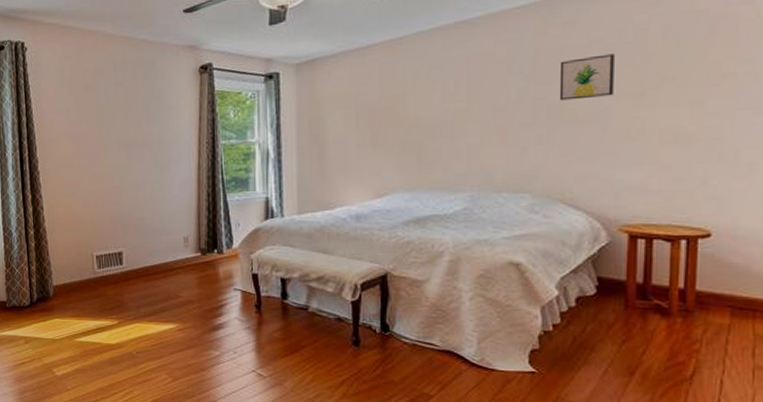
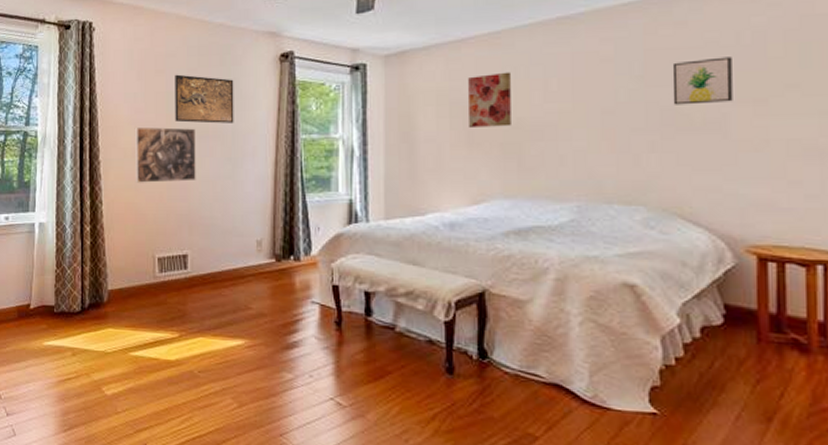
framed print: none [69,138,127,190] -> present [134,126,196,183]
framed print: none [103,88,160,133] -> present [175,74,234,124]
wall art: none [373,75,412,128] -> present [468,72,511,127]

